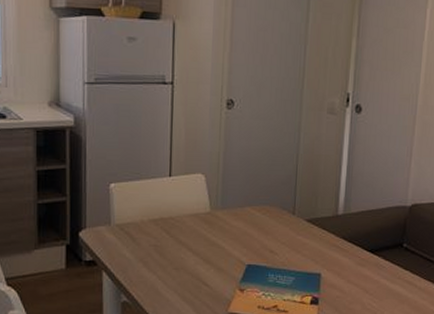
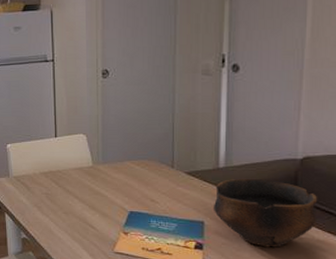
bowl: none [330,226,422,298] -> present [213,178,318,248]

